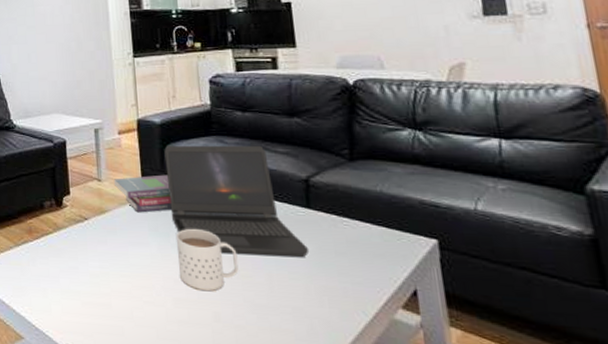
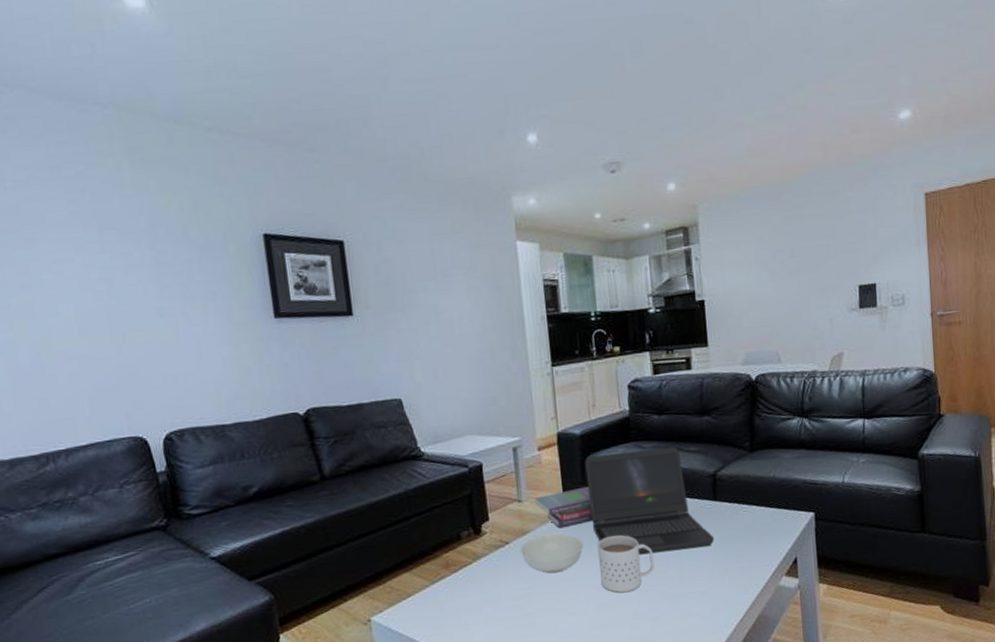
bowl: none [99,216,162,257] -> present [520,533,584,574]

